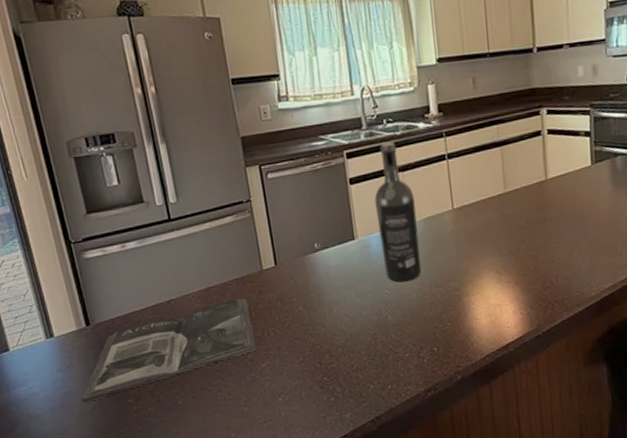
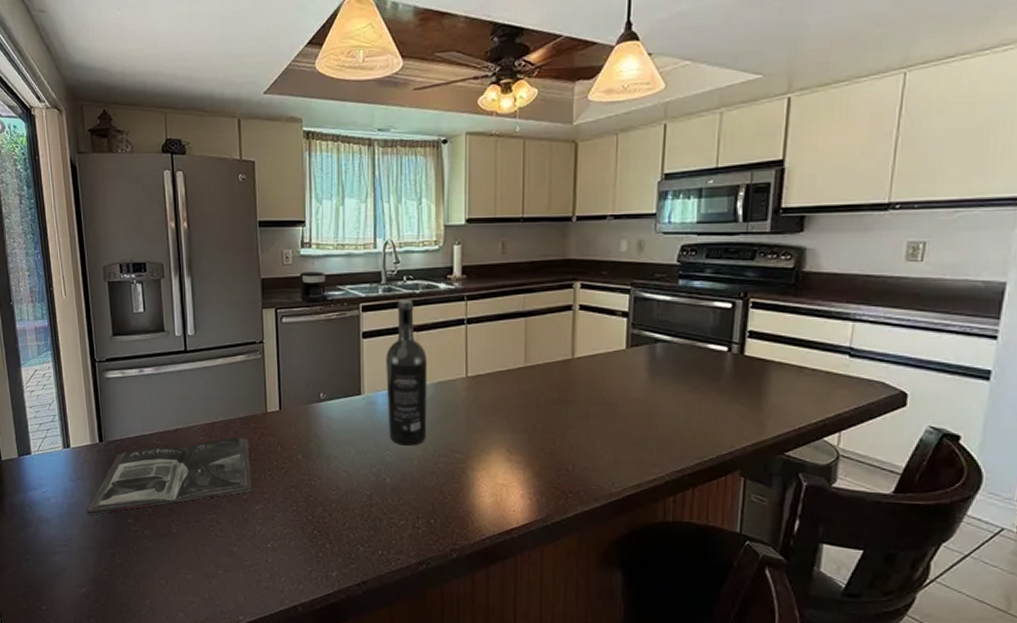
coffee maker: none [269,123,318,157] -> present [287,271,334,303]

